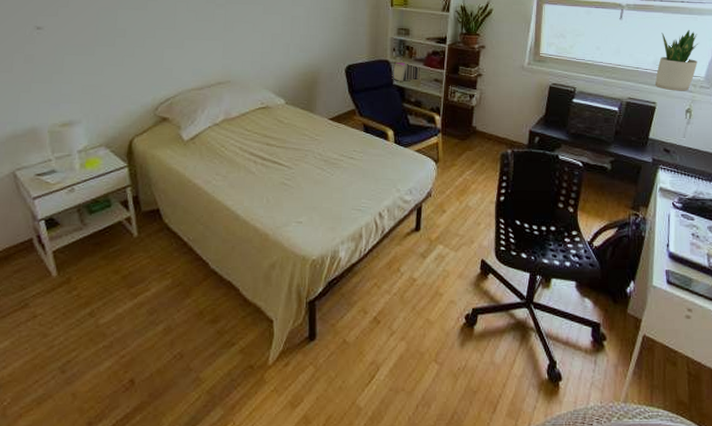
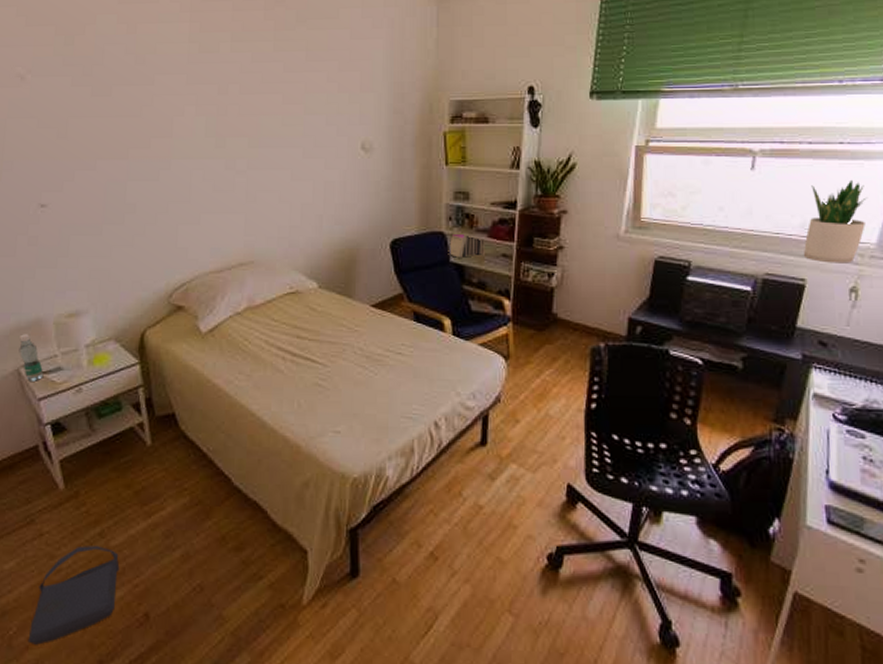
bottle: none [14,141,39,183] -> present [19,334,44,381]
bag: none [21,324,108,413] -> present [27,545,120,645]

